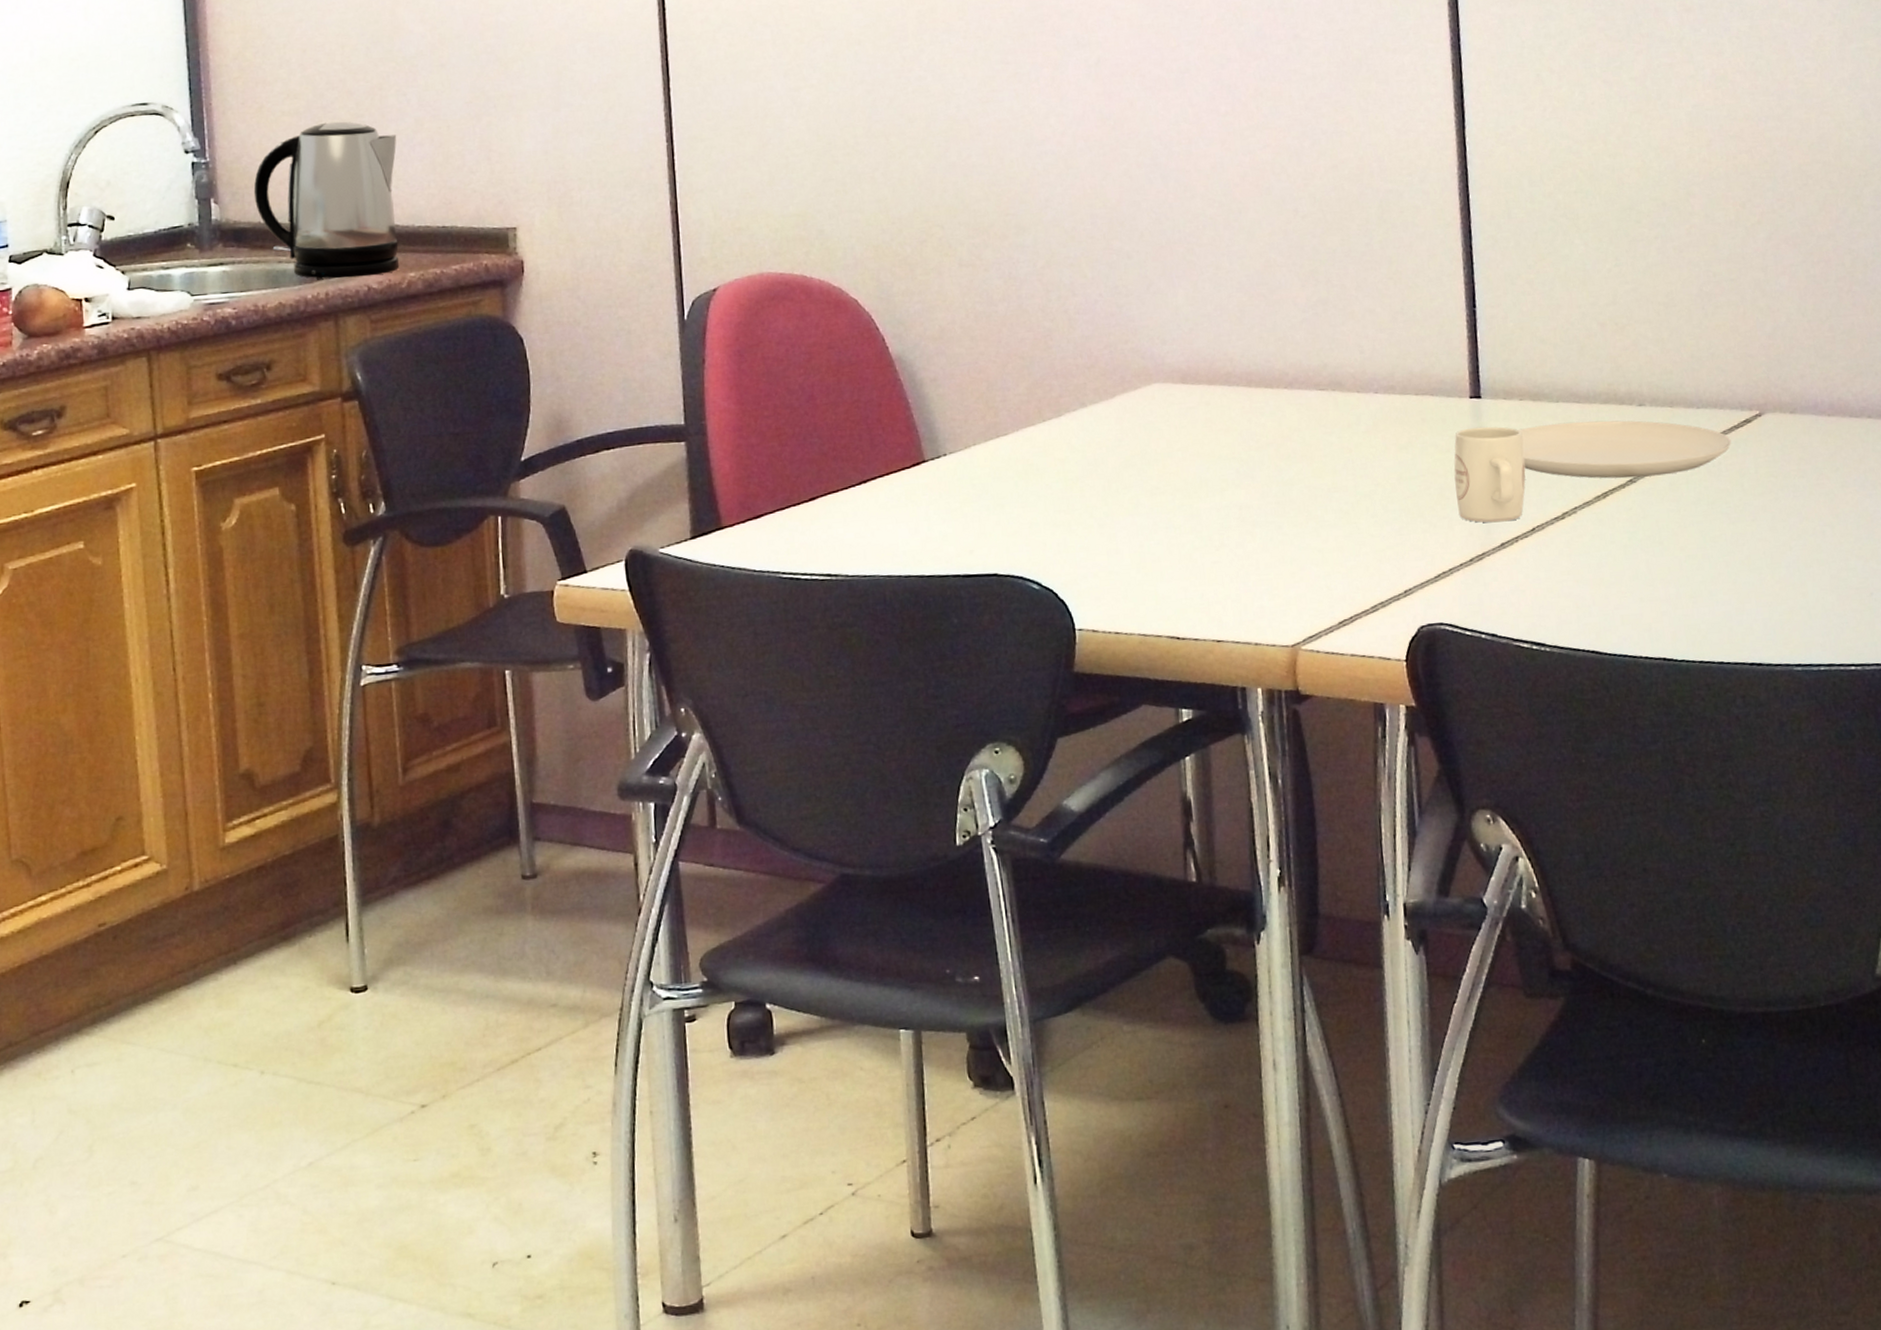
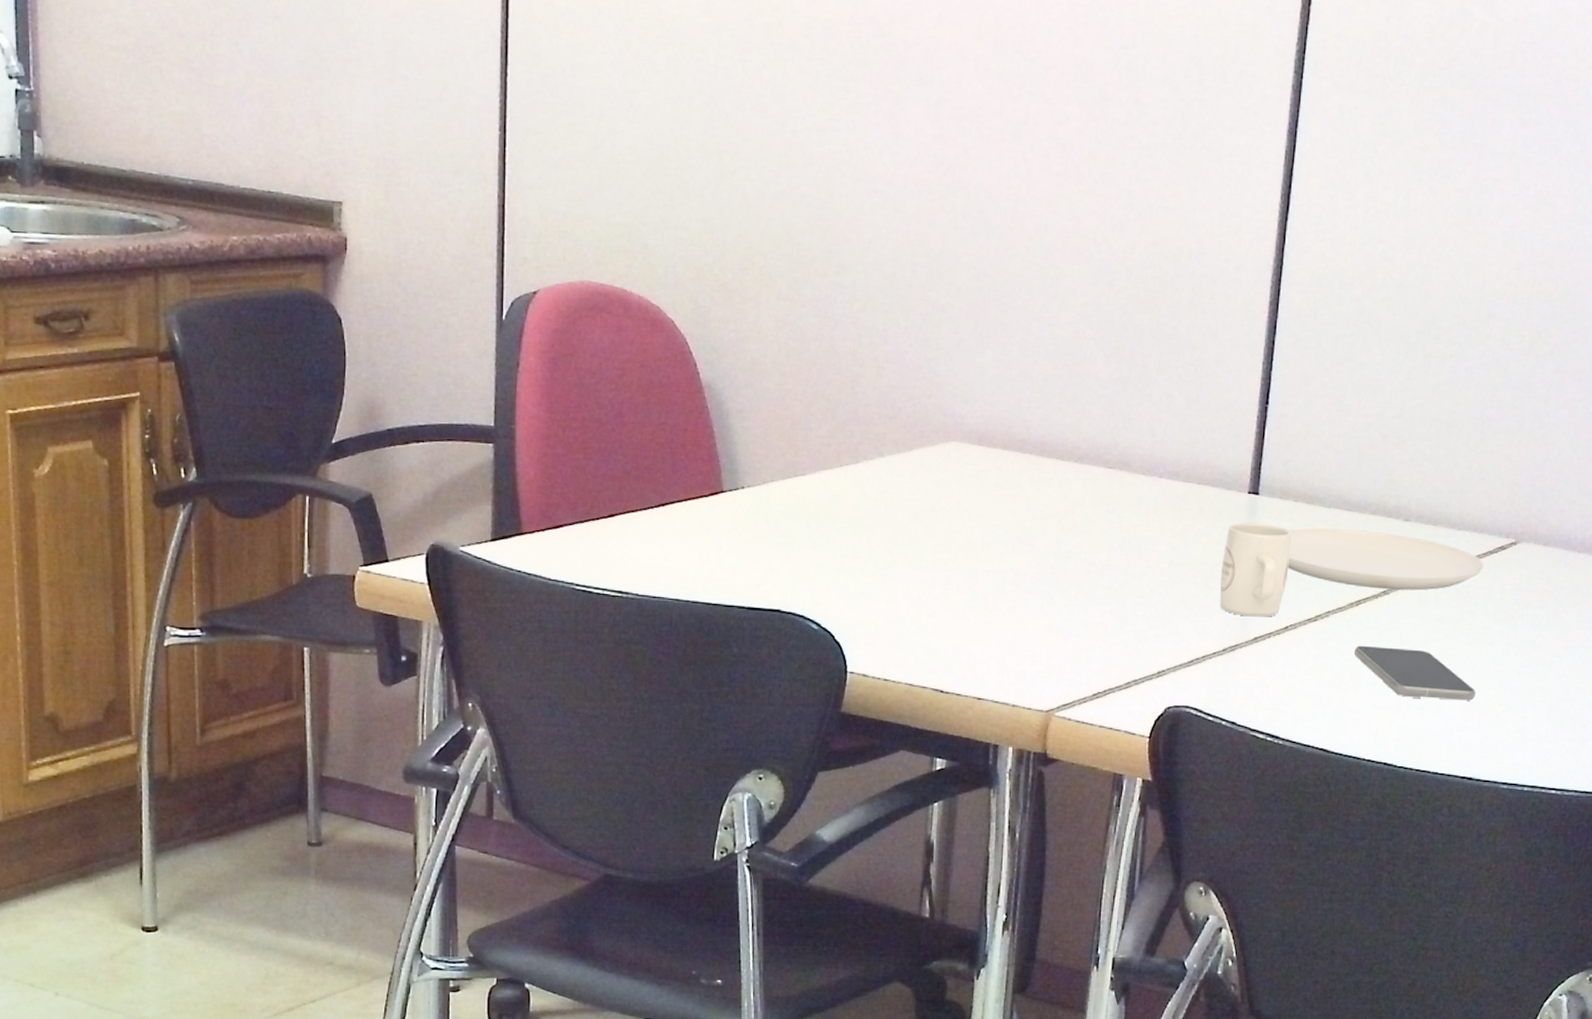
kettle: present [253,121,400,279] -> none [78,64,227,235]
mobile phone: none [1609,535,1748,587] -> present [1354,645,1476,701]

